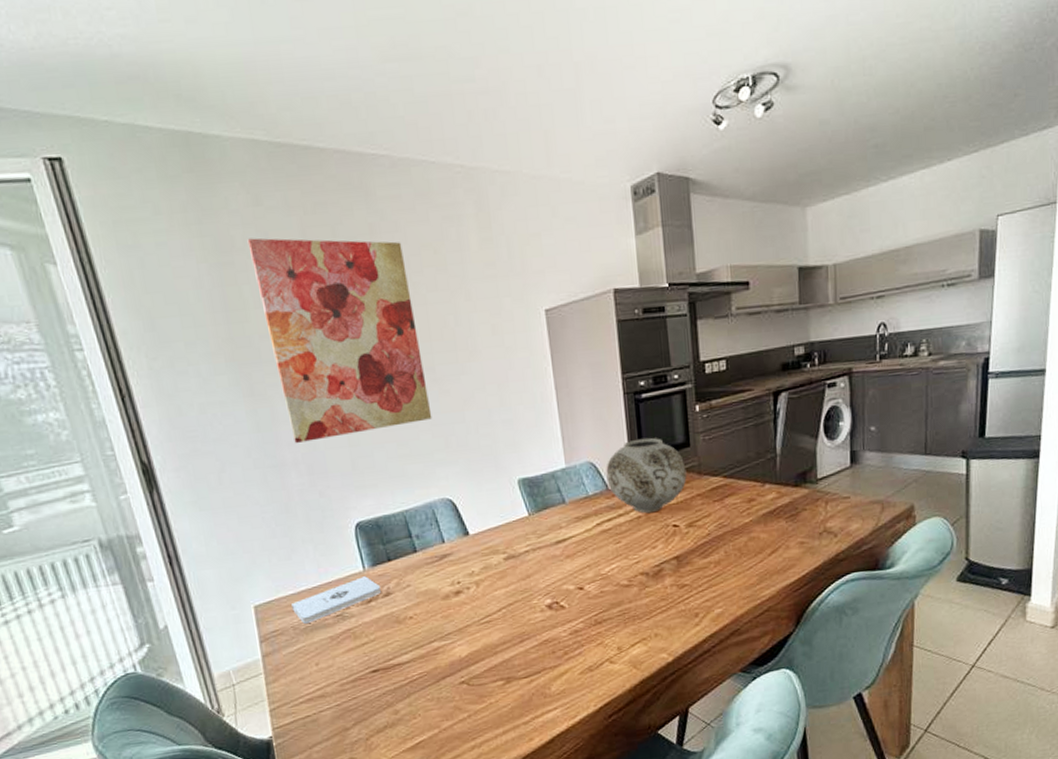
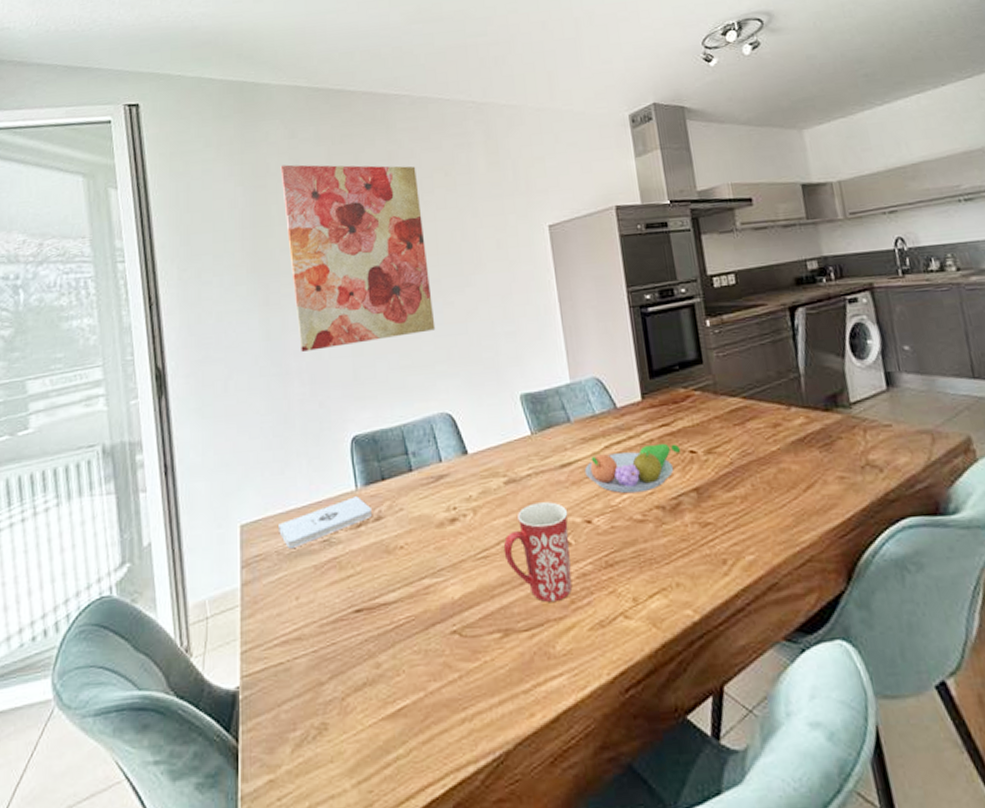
mug: none [504,573,566,655] -> present [503,502,573,602]
fruit bowl: none [577,519,665,564] -> present [584,443,681,494]
vase: present [606,437,687,514] -> none [613,353,702,437]

